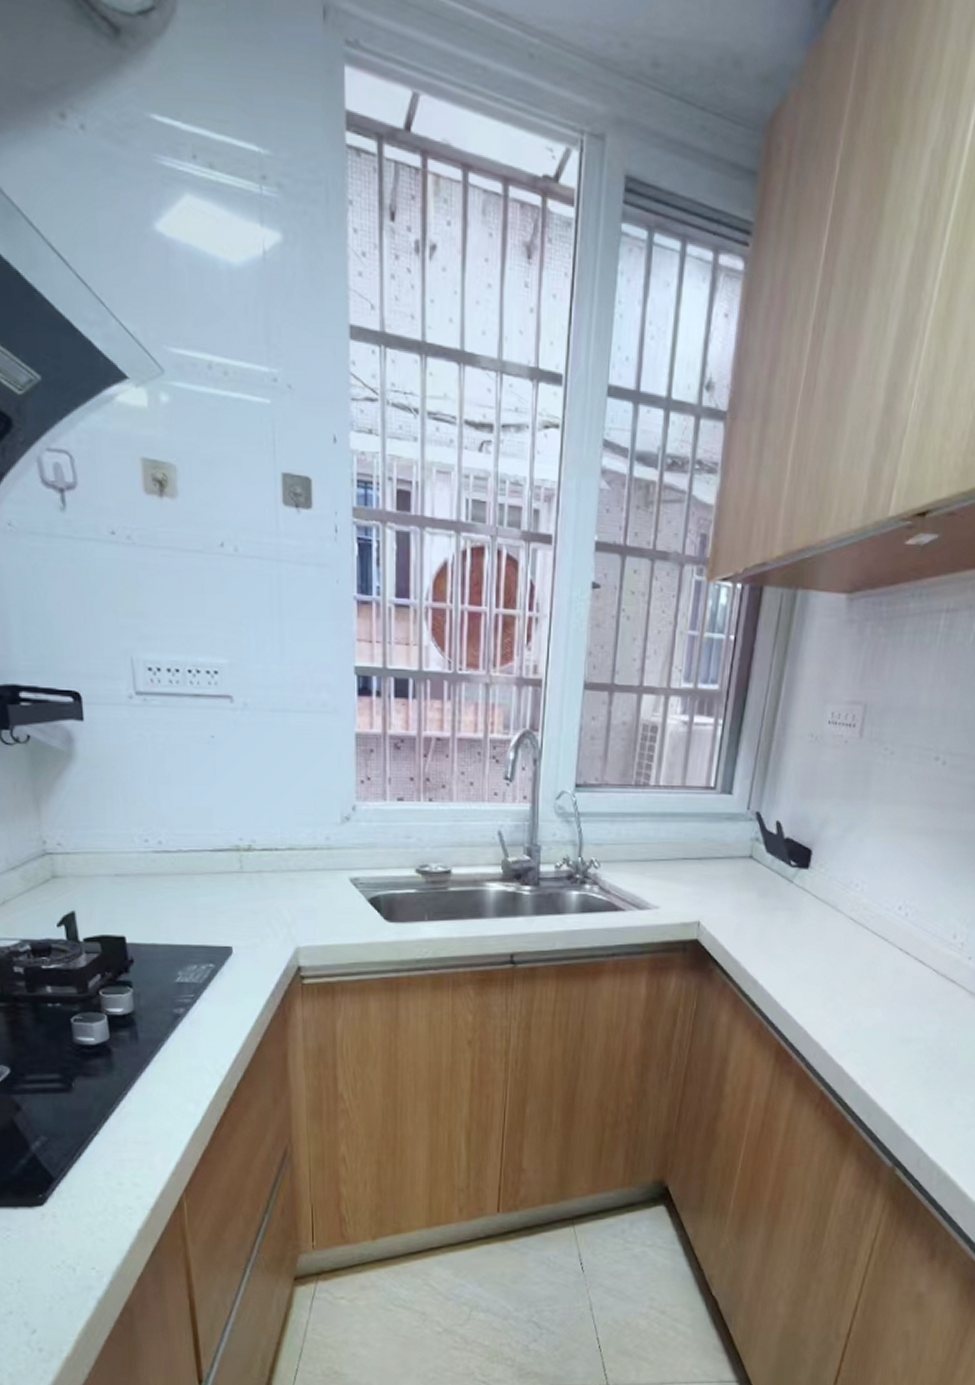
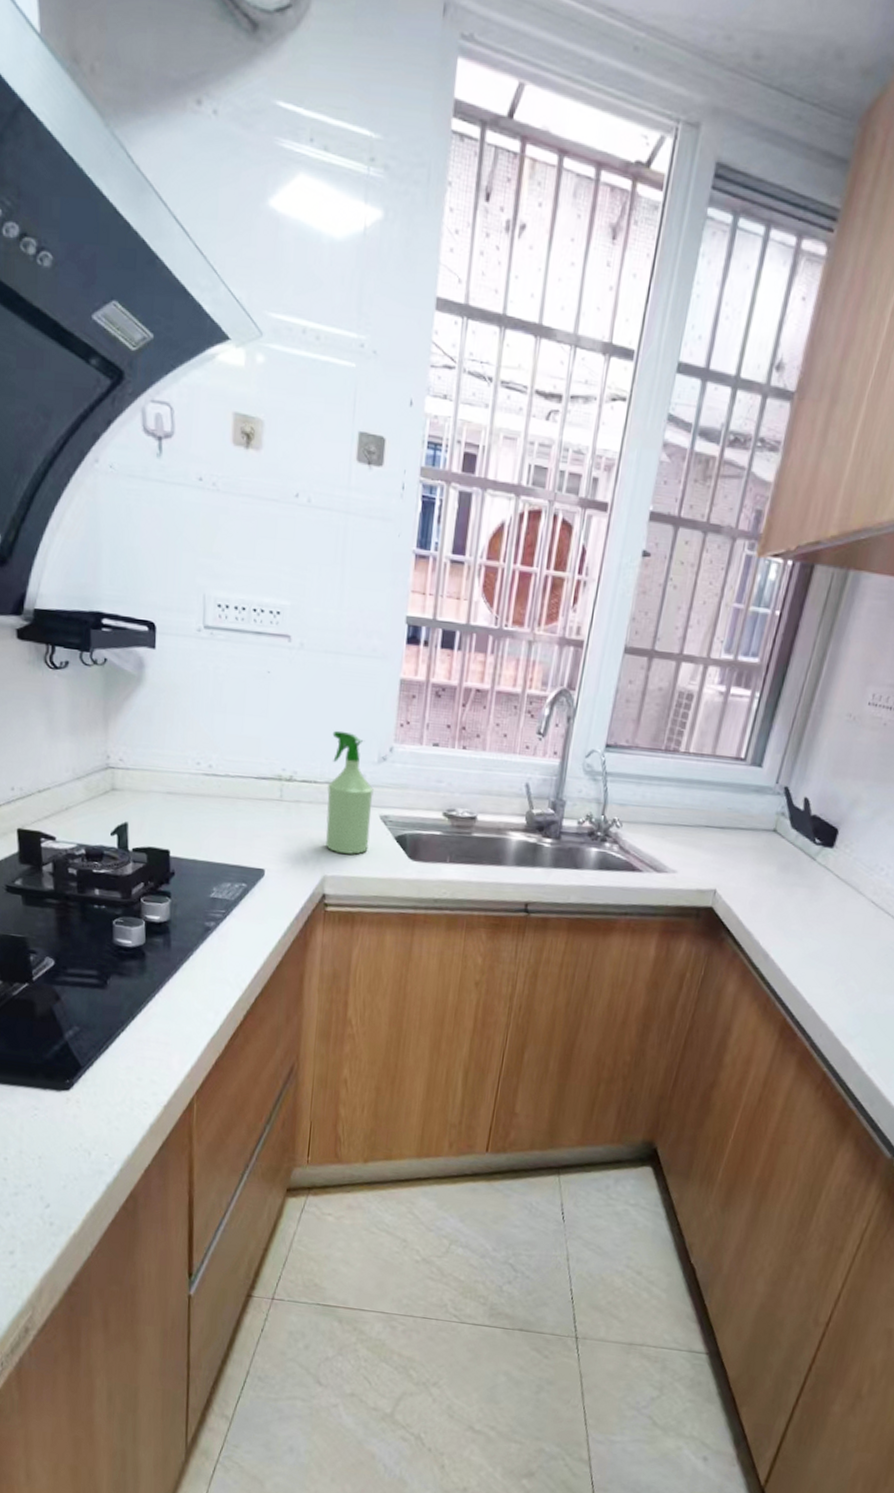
spray bottle: none [289,792,341,922] -> present [326,730,374,855]

